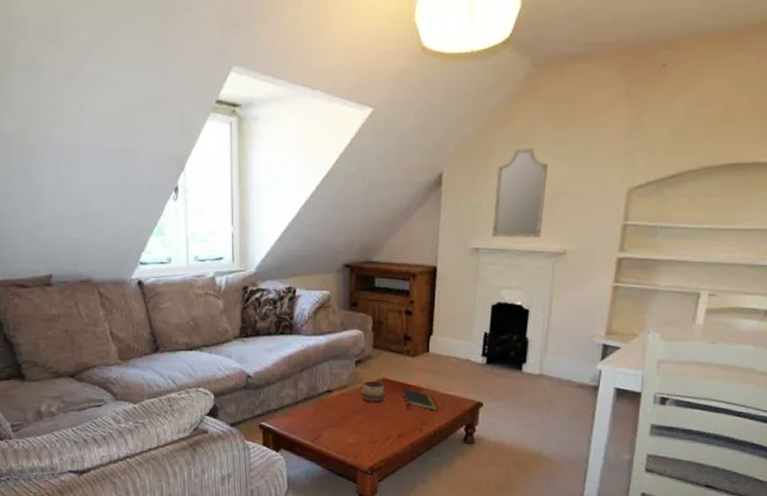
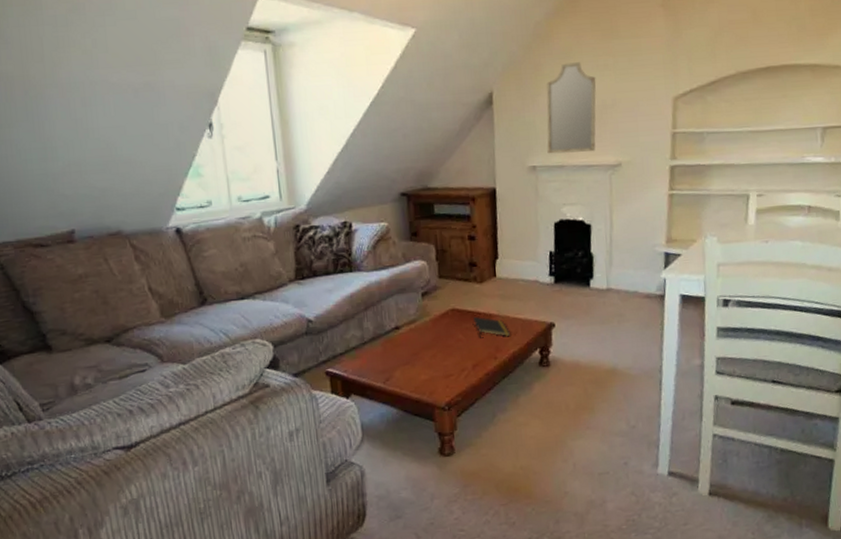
decorative bowl: present [360,381,386,403] -> none [429,312,456,336]

